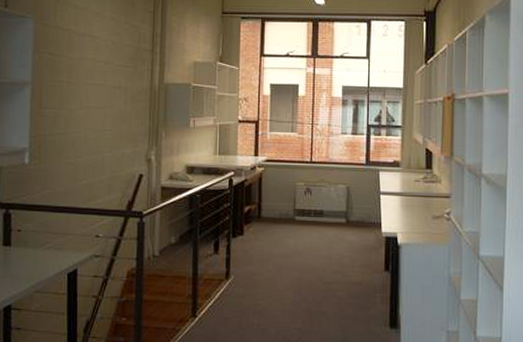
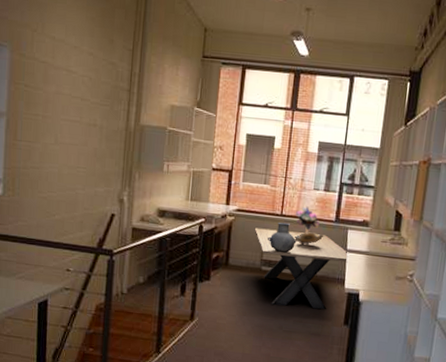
dining table: none [285,177,383,257] -> present [254,227,348,310]
ceramic pot: none [298,169,329,200] -> present [266,222,297,253]
bouquet: none [326,151,355,191] -> present [295,206,323,245]

